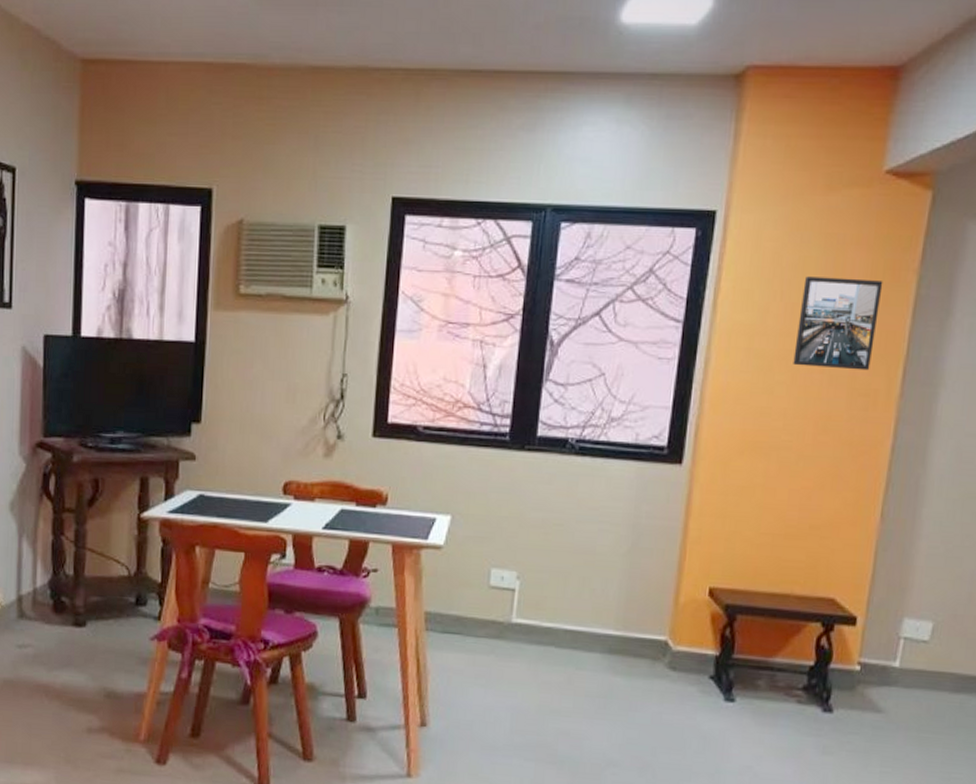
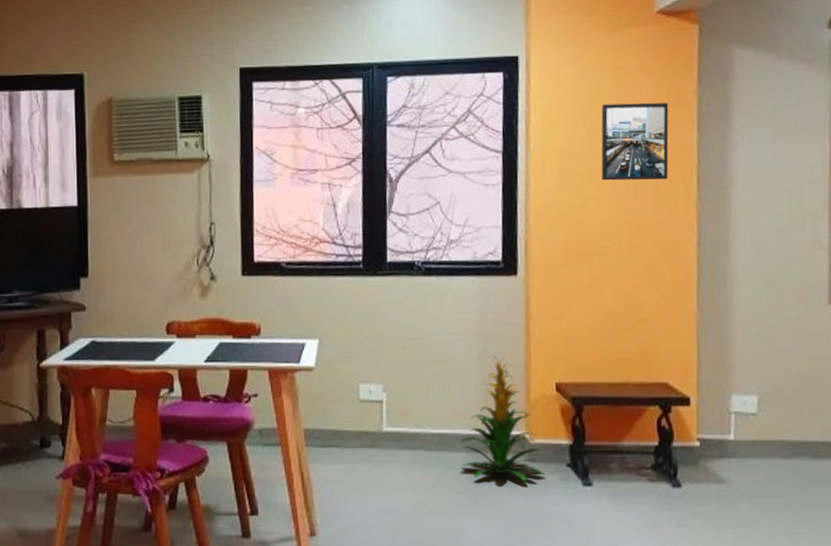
indoor plant: none [594,551,685,691] -> present [459,356,546,482]

